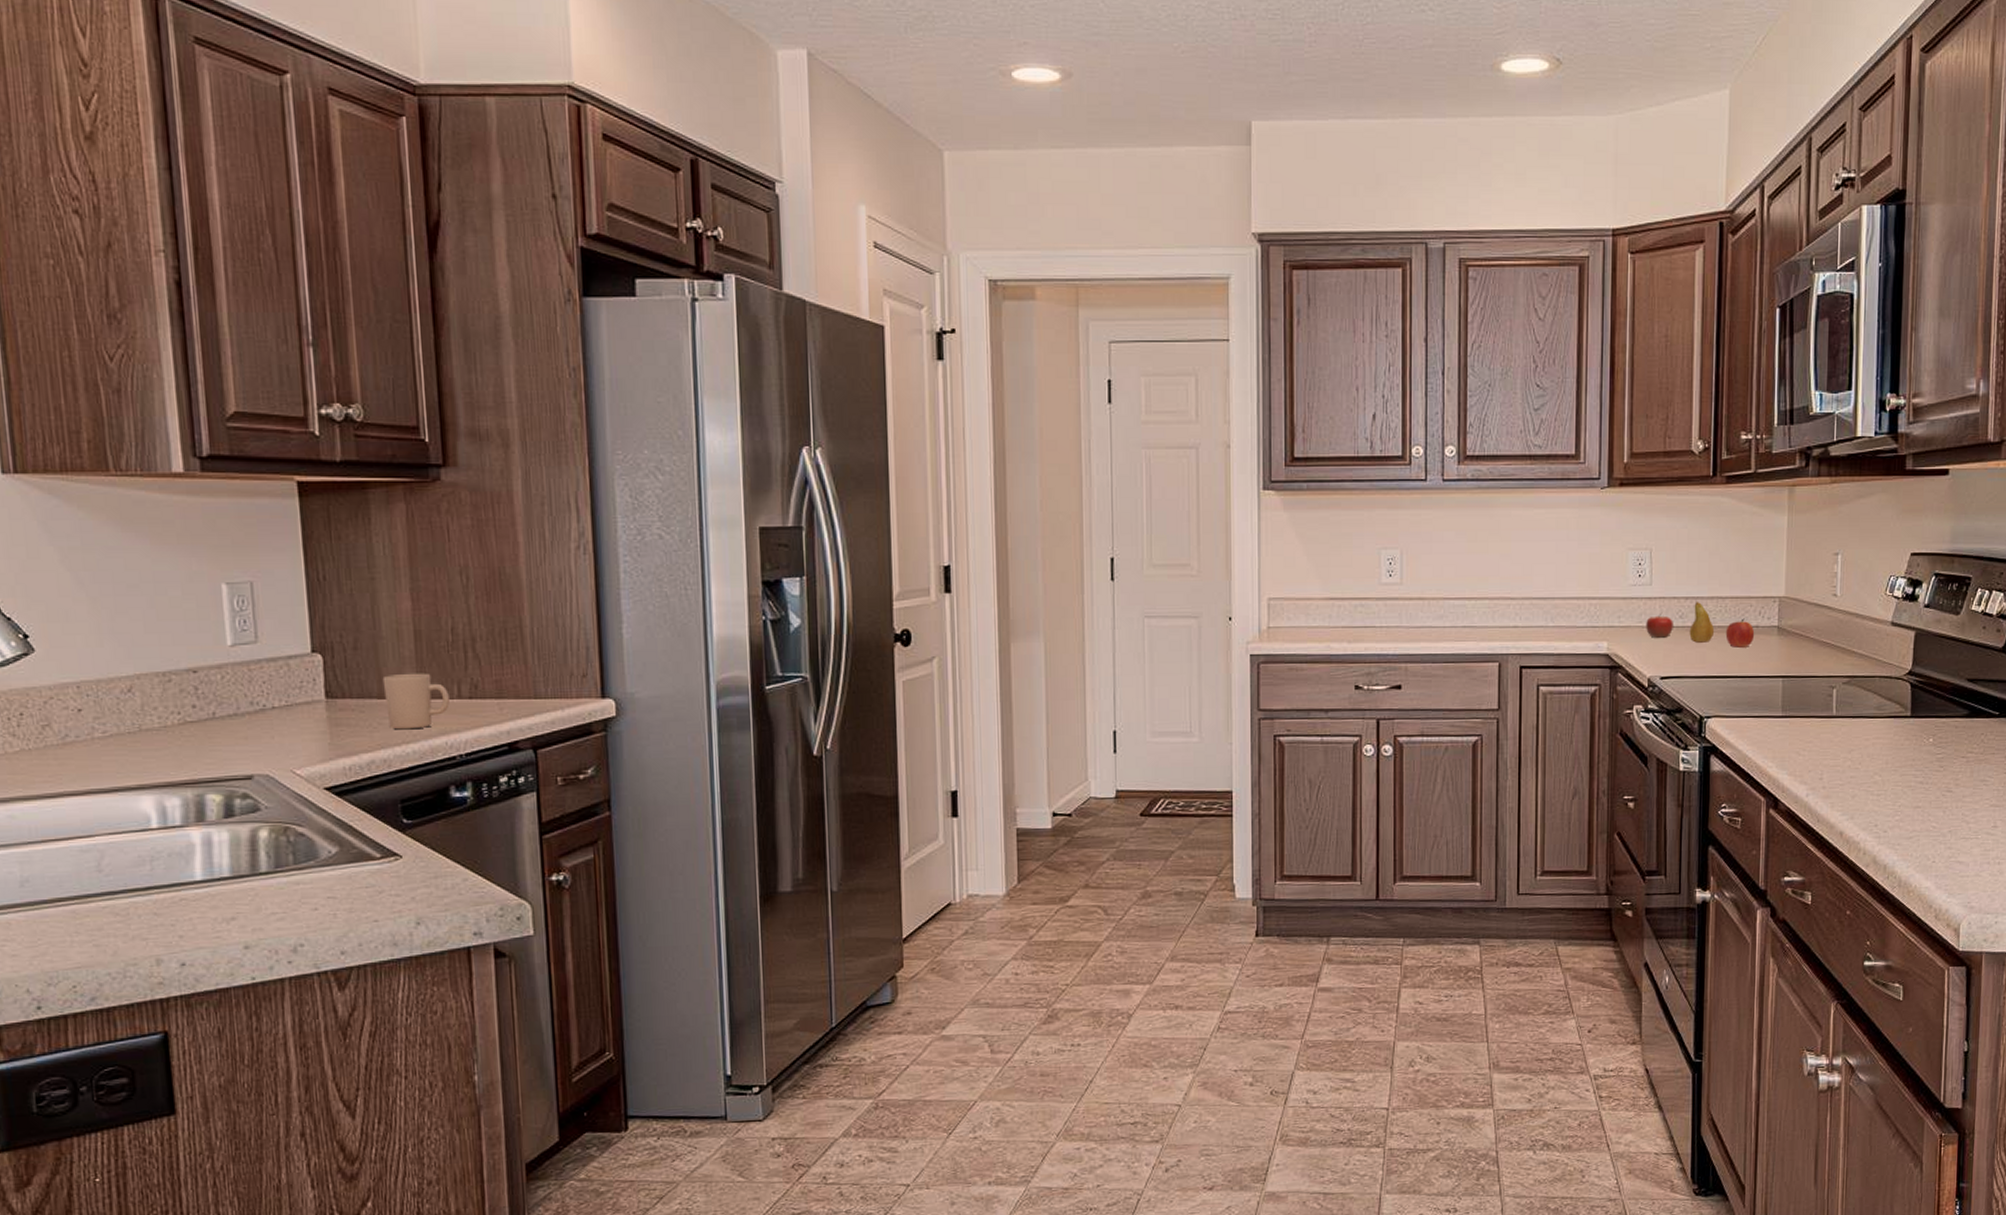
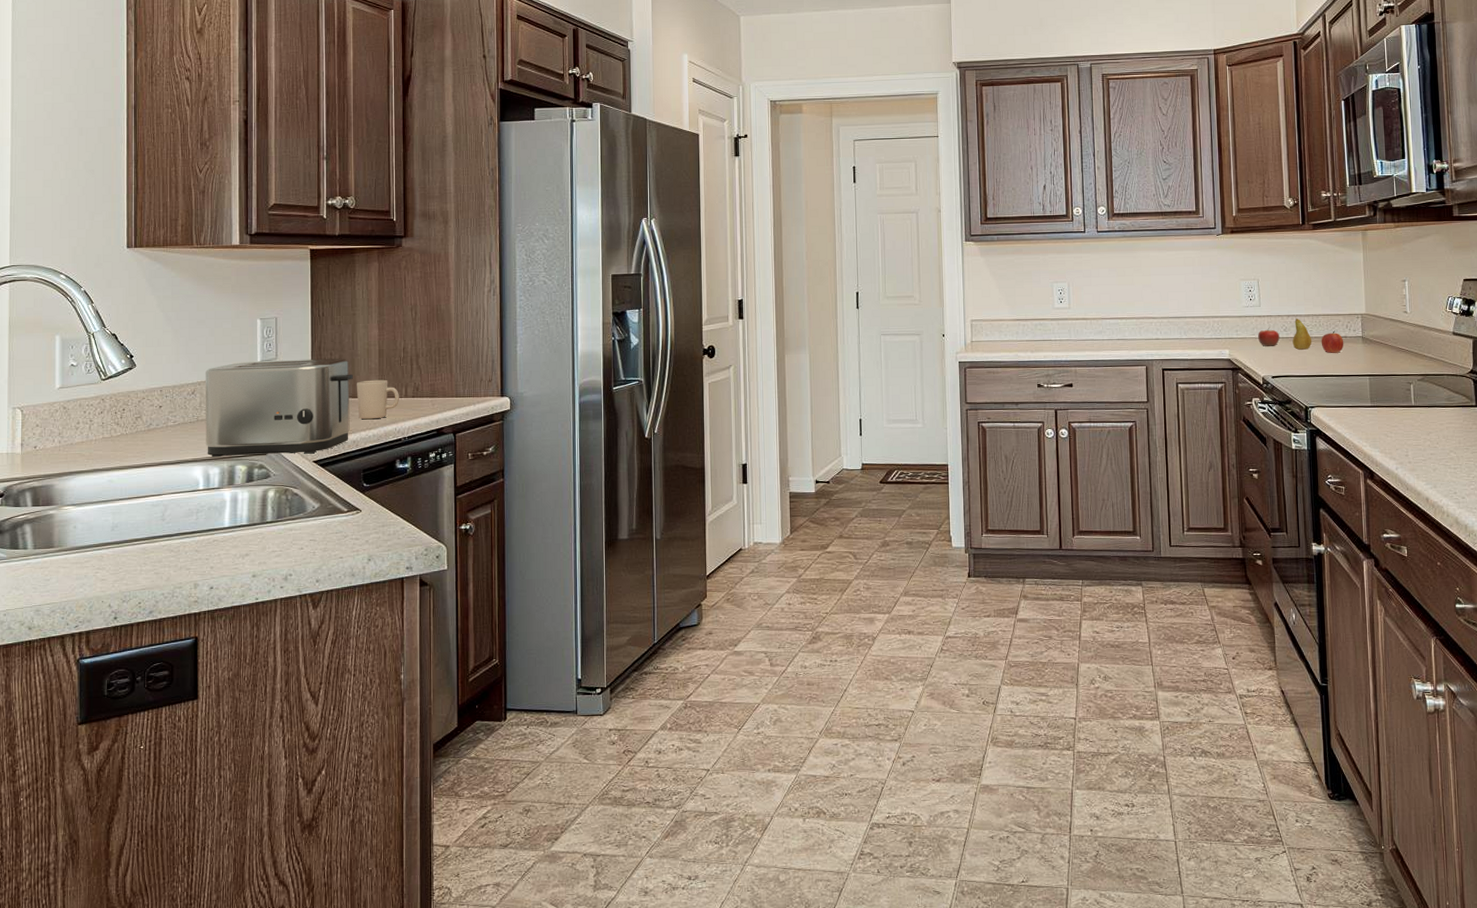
toaster: none [145,641,378,783] -> present [205,358,354,458]

